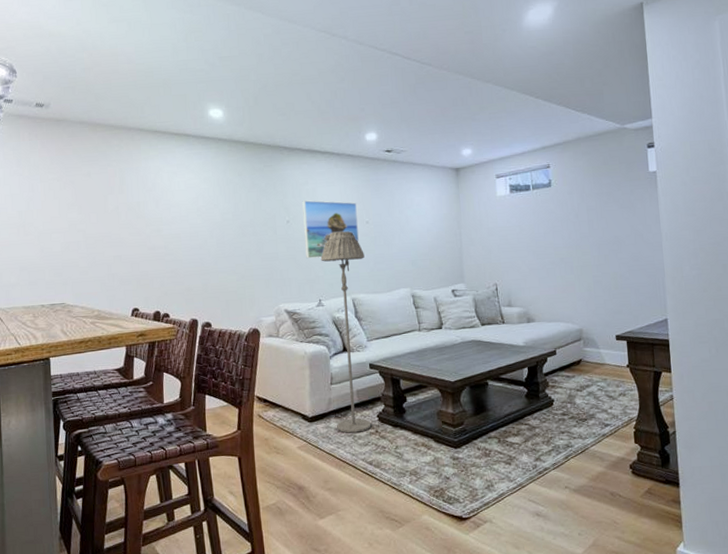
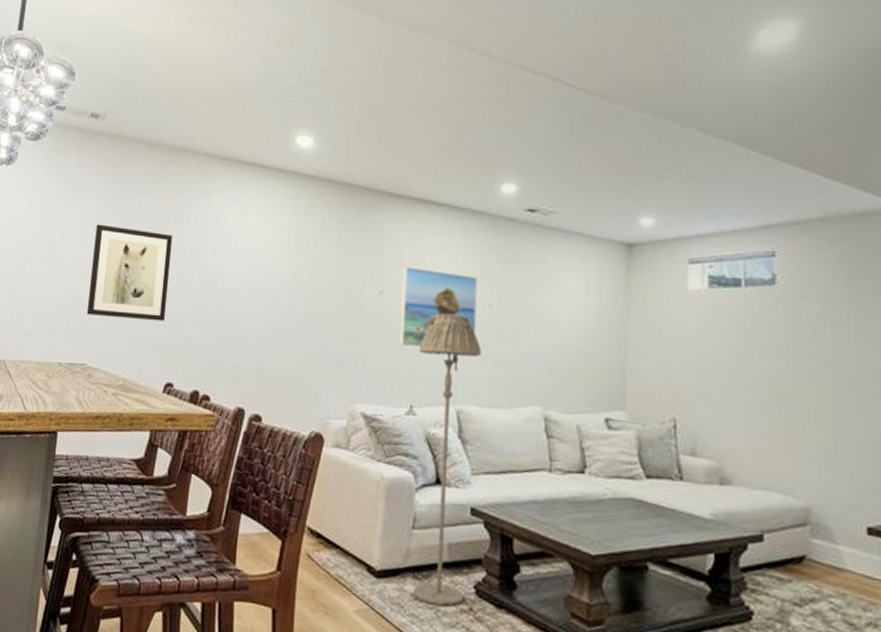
wall art: none [56,192,125,265] -> present [86,224,173,321]

